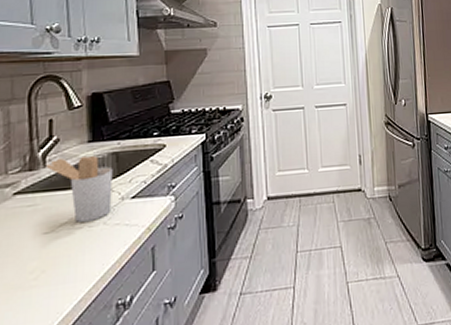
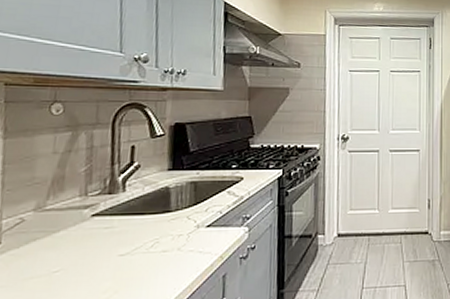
utensil holder: present [46,155,113,222] -> none [125,183,191,247]

